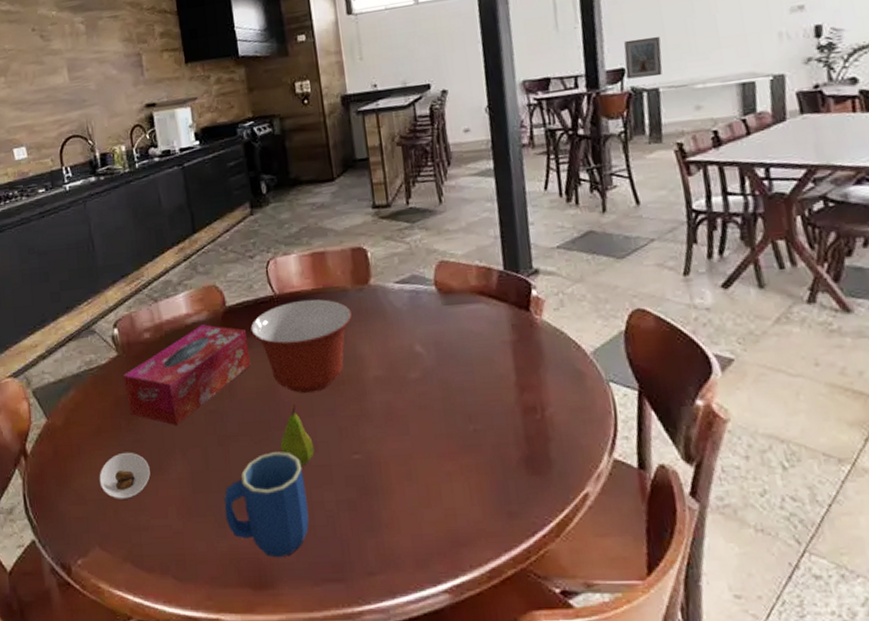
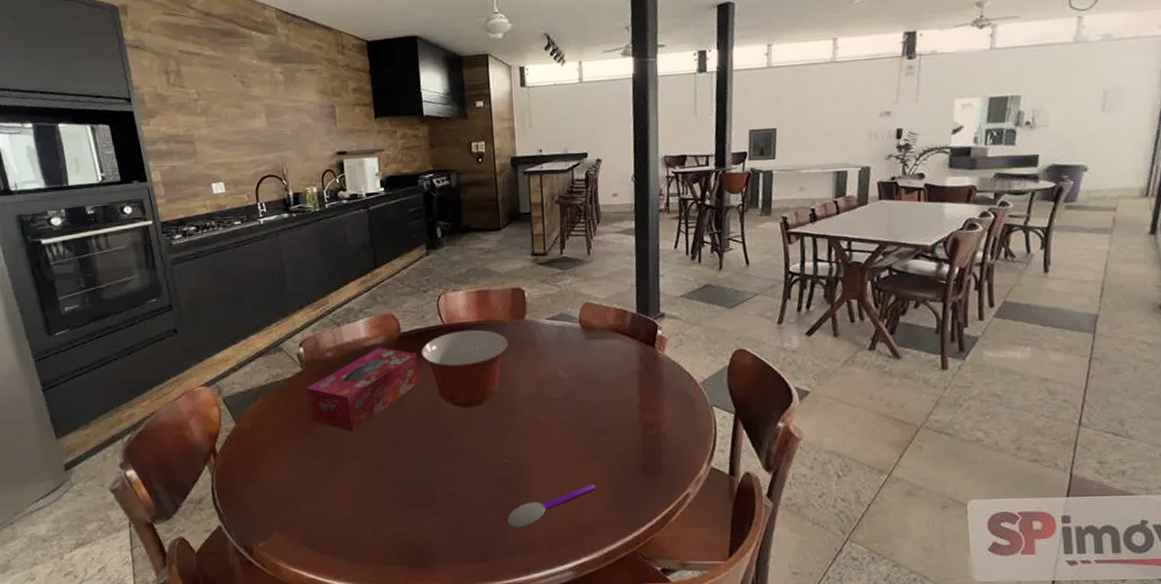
saucer: present [99,452,150,499] -> none [281,453,327,493]
mug: present [224,452,310,558] -> none [390,456,462,542]
fruit: present [280,404,315,467] -> none [441,416,470,469]
spoon: none [363,482,470,540] -> present [507,483,596,528]

